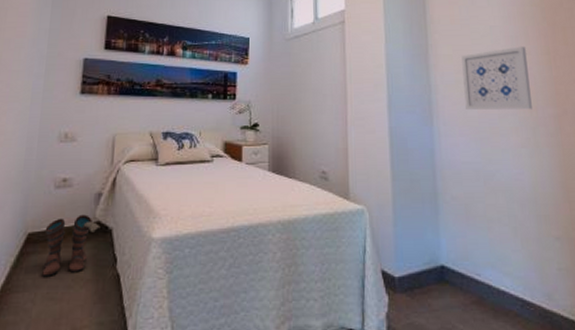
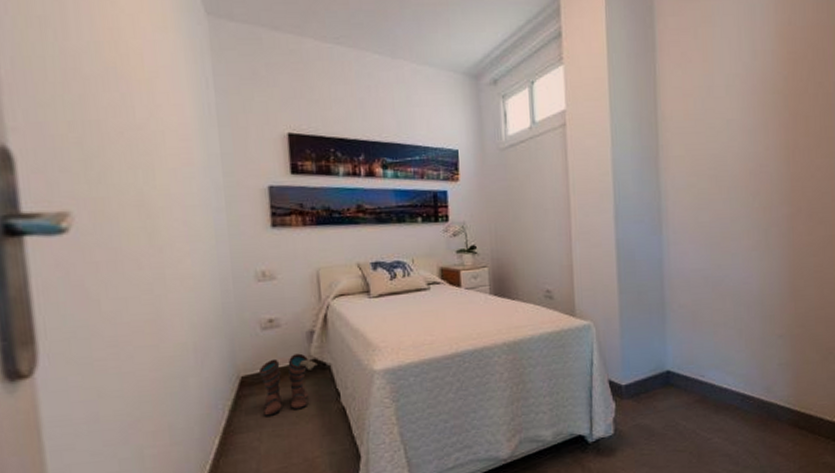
wall art: present [461,46,532,110] -> none [694,141,766,215]

